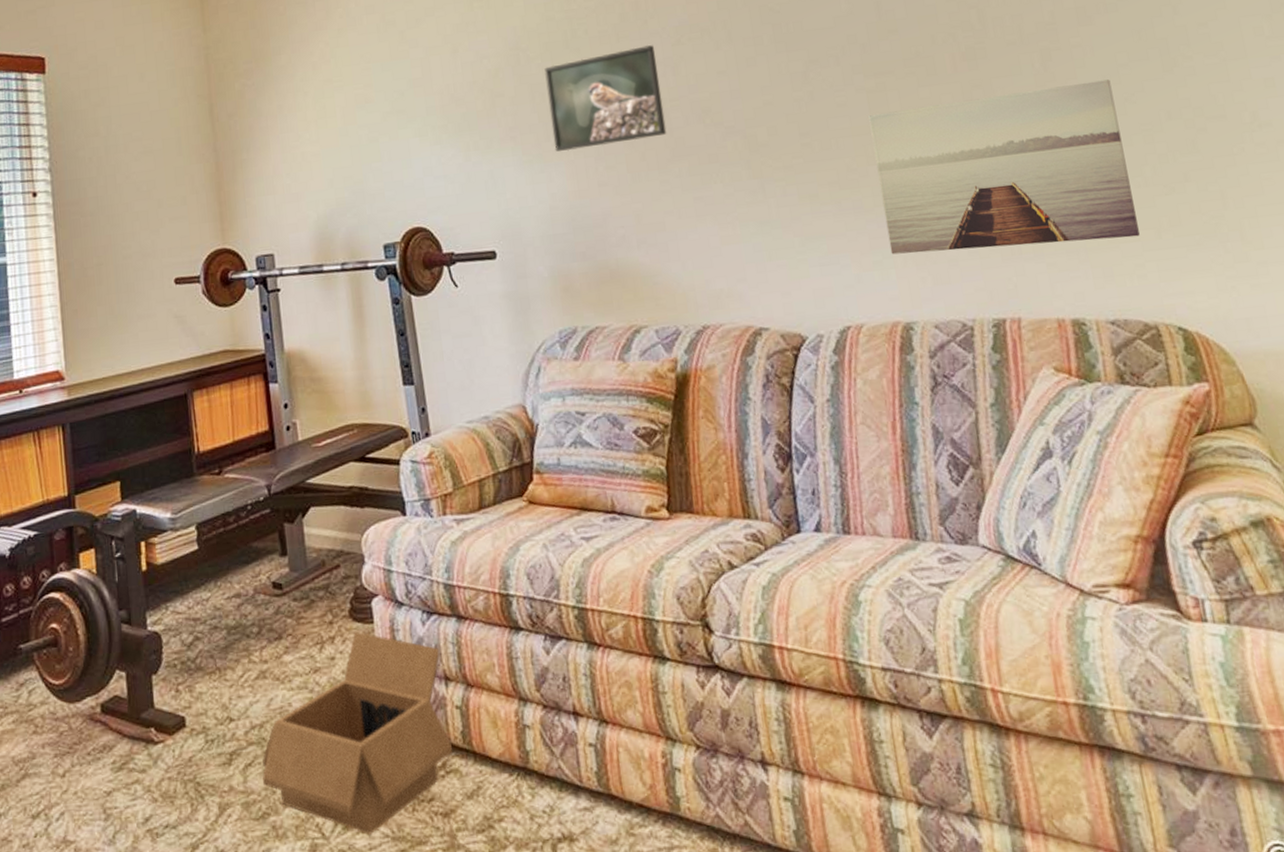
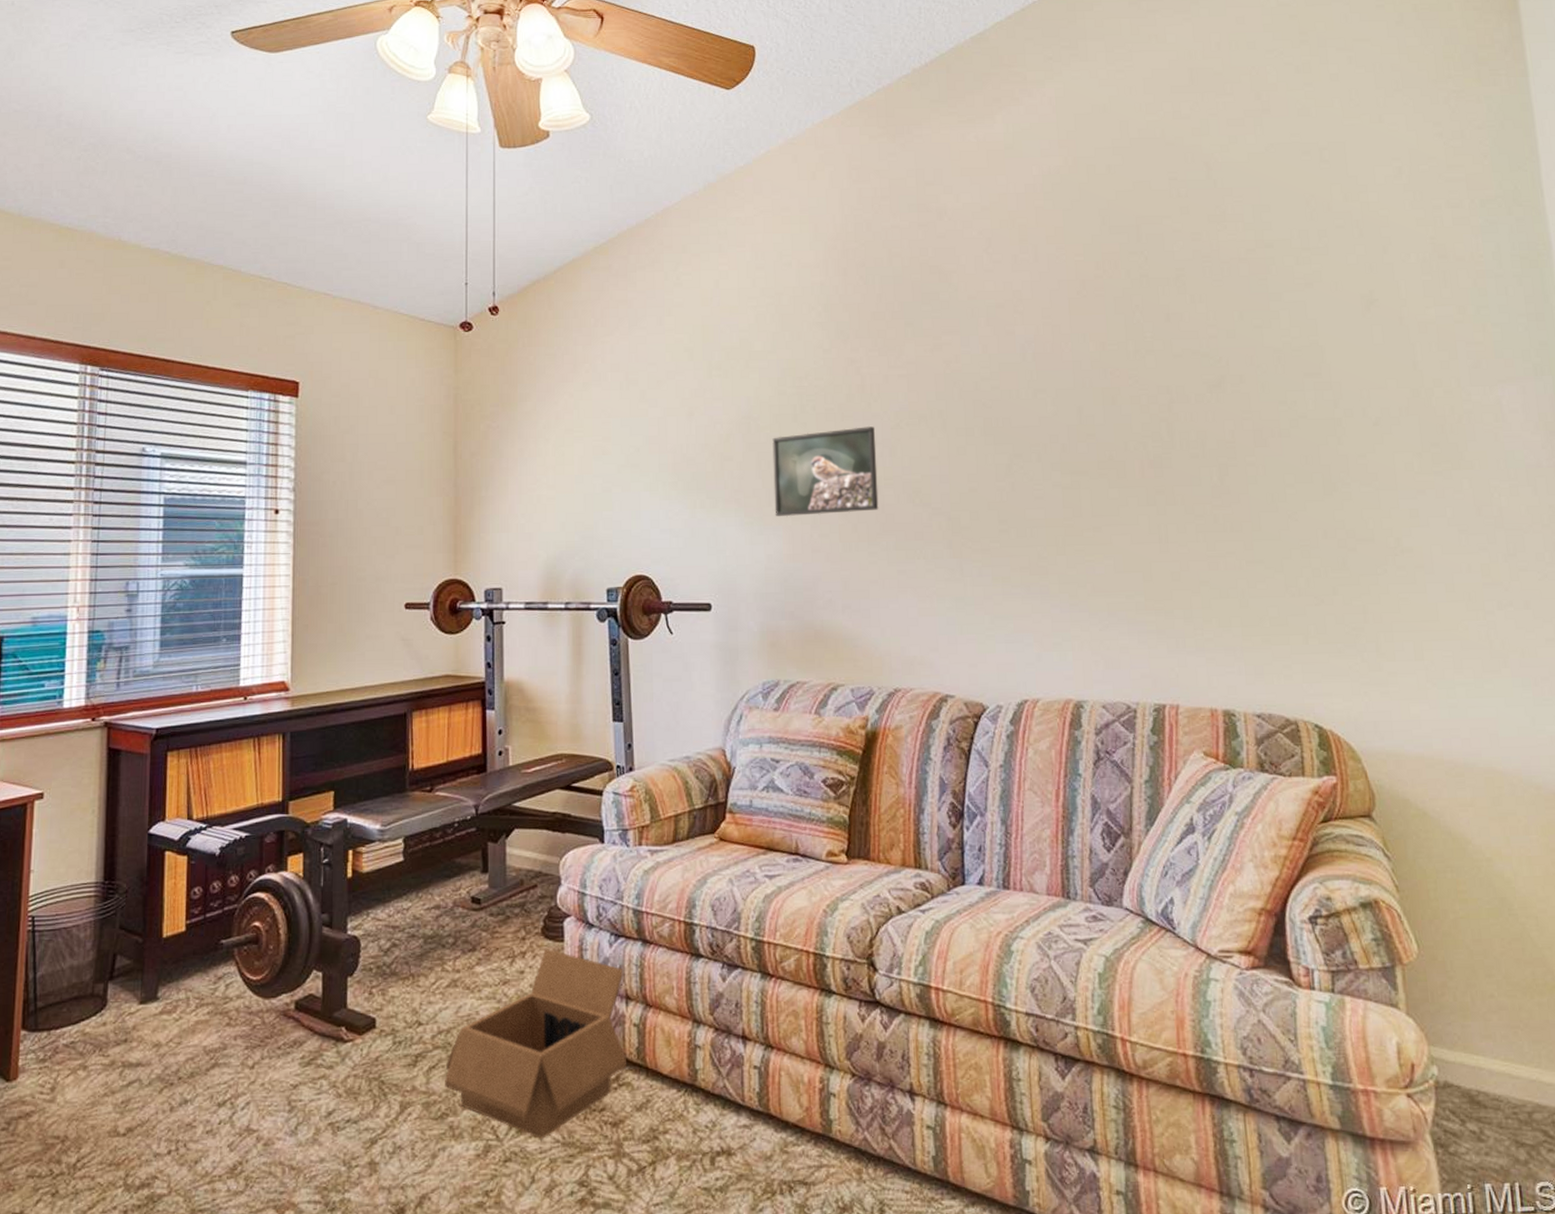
wall art: present [868,79,1140,255] -> none [1062,497,1290,641]

